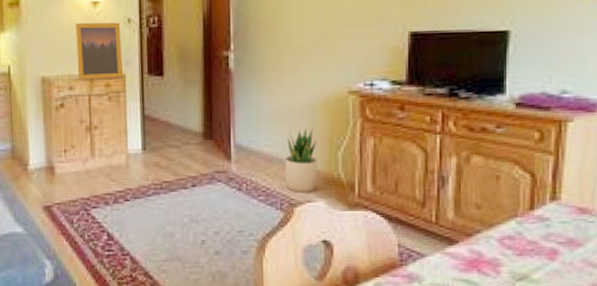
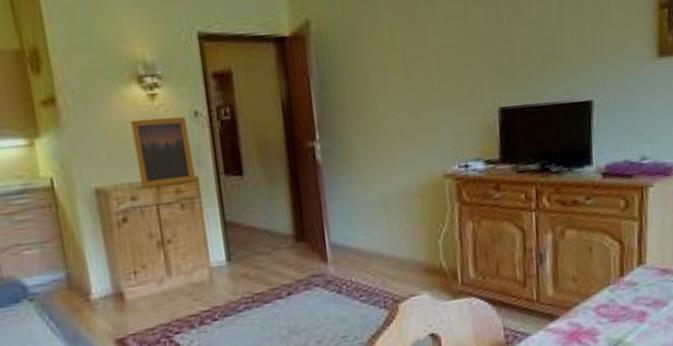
planter: present [285,129,318,192] -> none [384,218,419,288]

